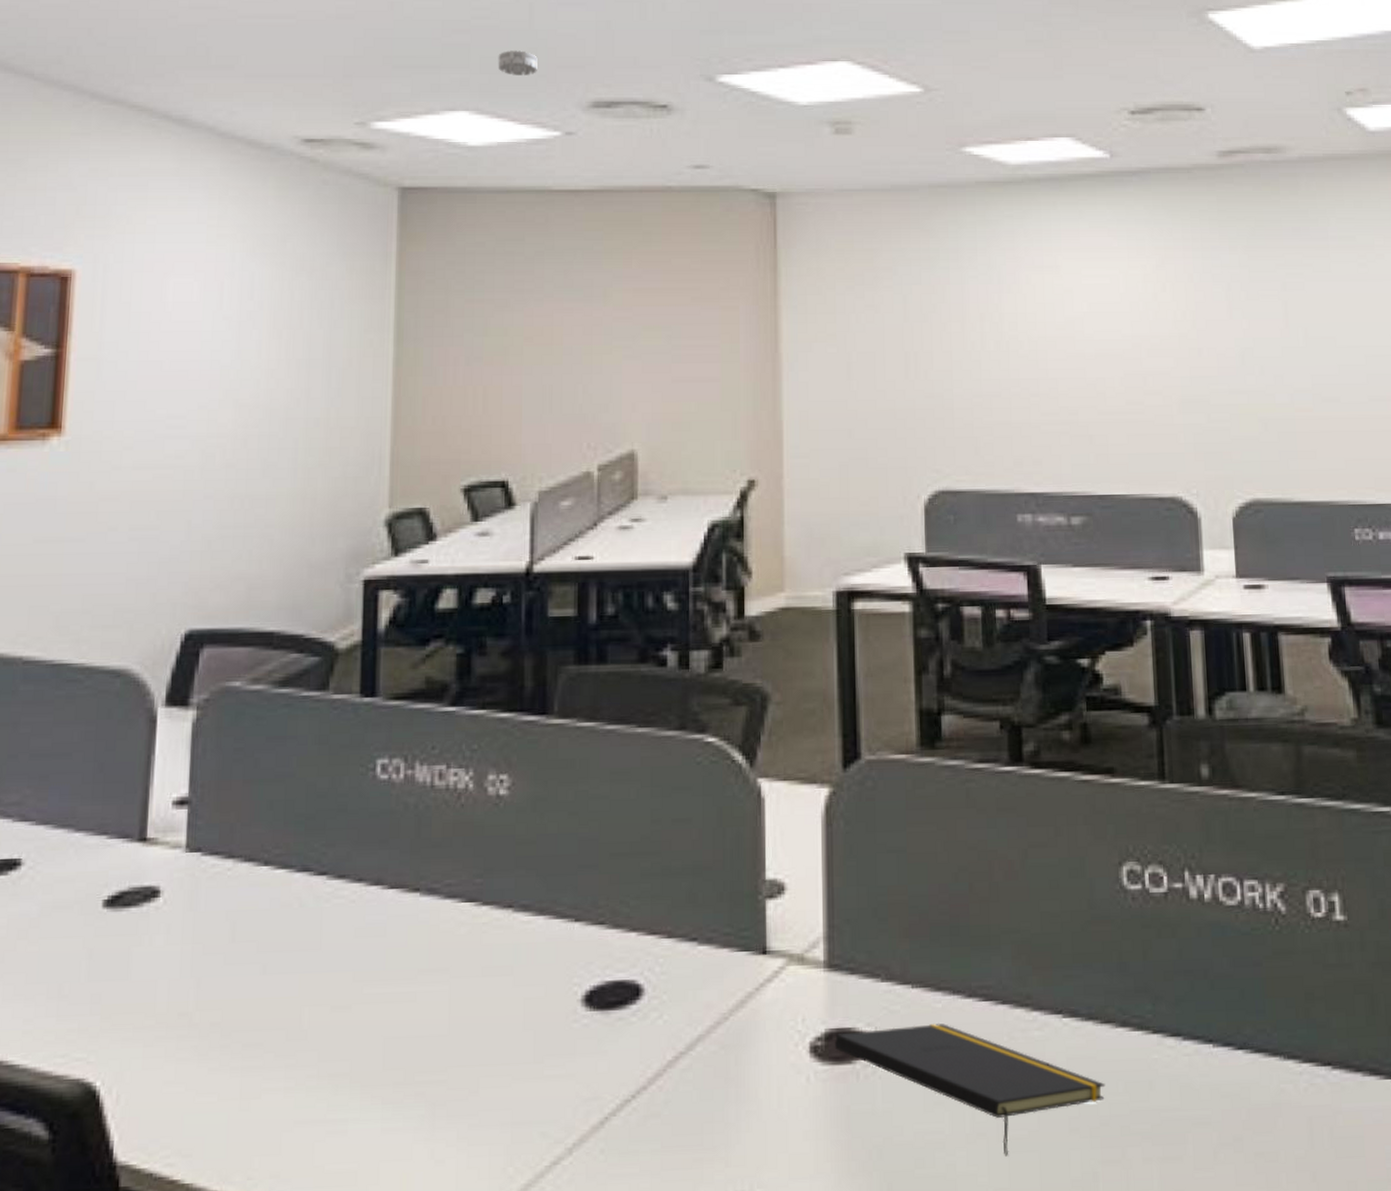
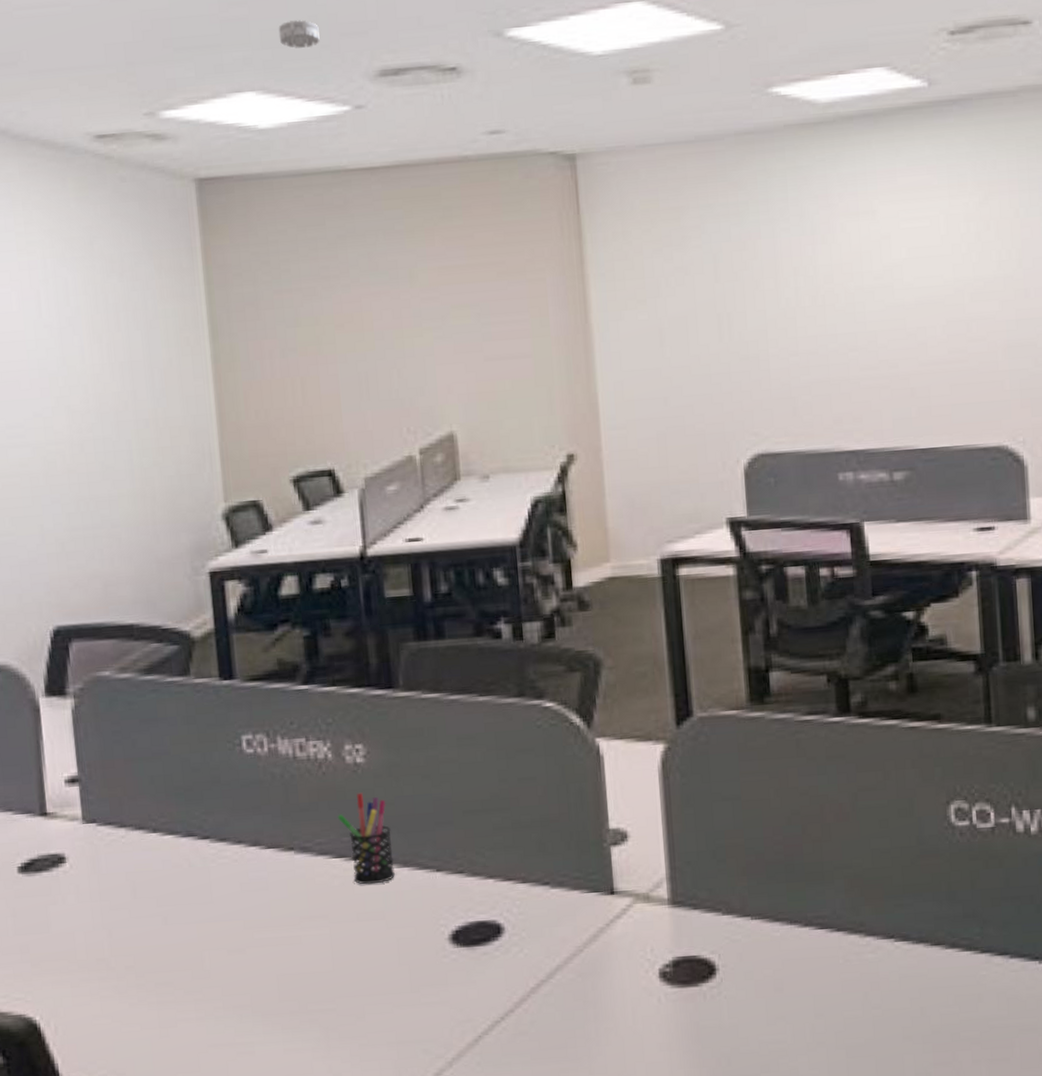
pen holder: none [472,828,530,934] -> present [337,792,396,885]
notepad: present [835,1024,1106,1157] -> none [682,950,936,1061]

